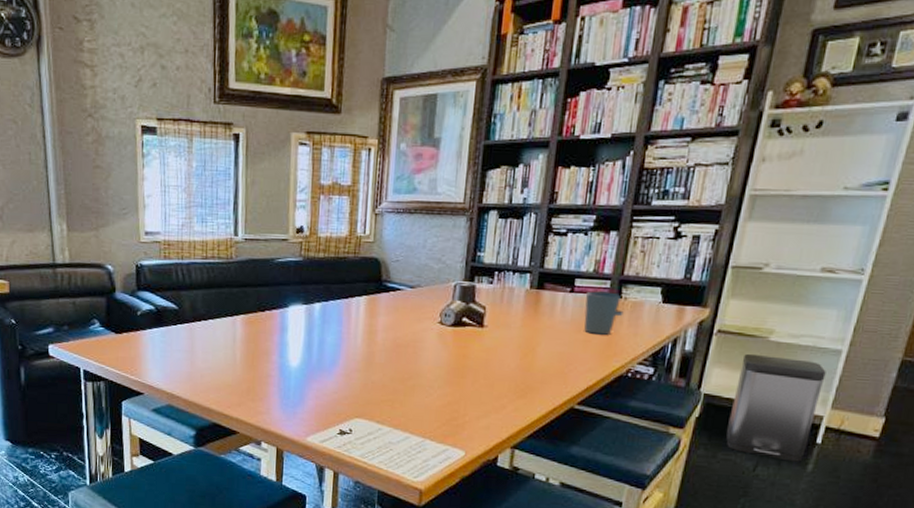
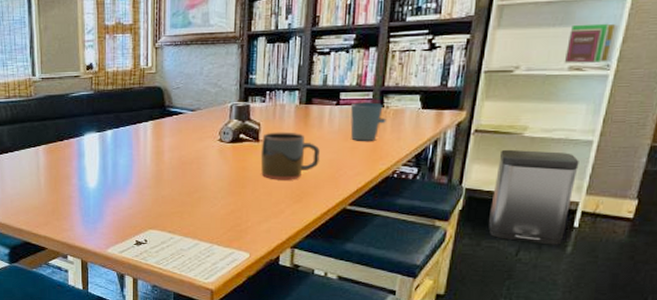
mug: none [483,317,549,372] -> present [260,132,320,179]
books: none [816,222,877,266] -> present [564,23,619,63]

